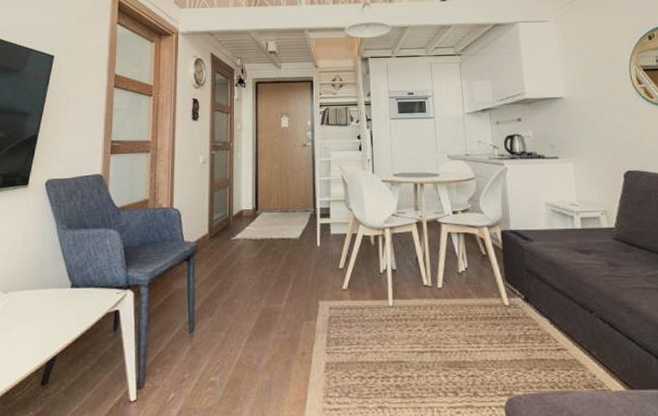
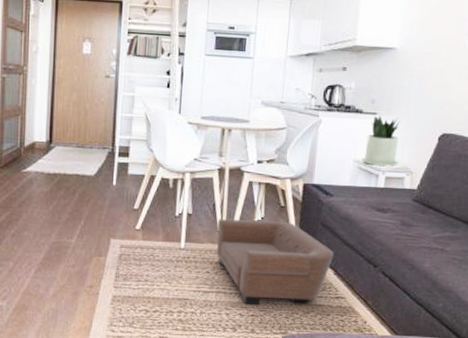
dog bed: none [422,270,546,364] -> present [216,218,335,305]
planter: none [553,159,591,208] -> present [361,115,401,167]

